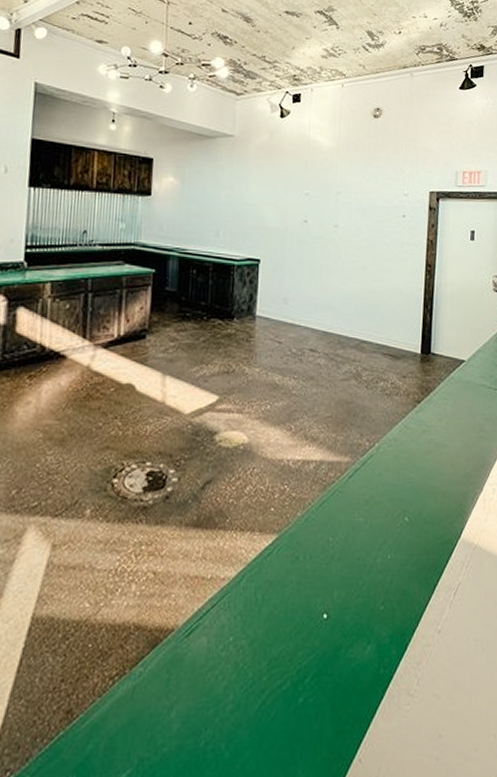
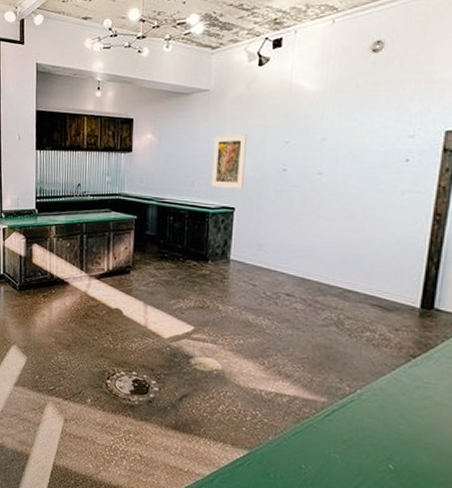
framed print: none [235,183,272,241] -> present [210,134,248,190]

